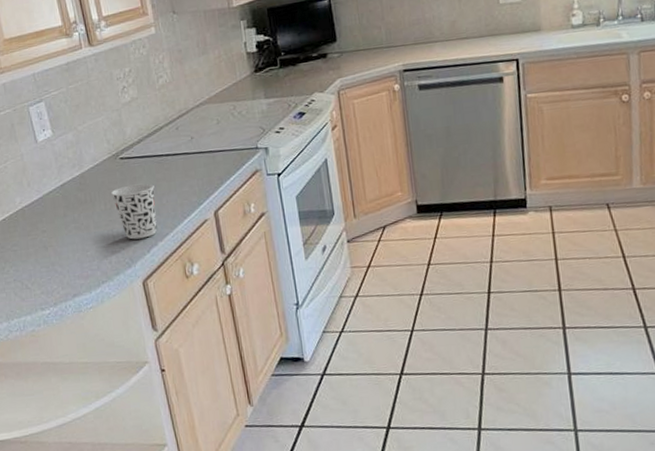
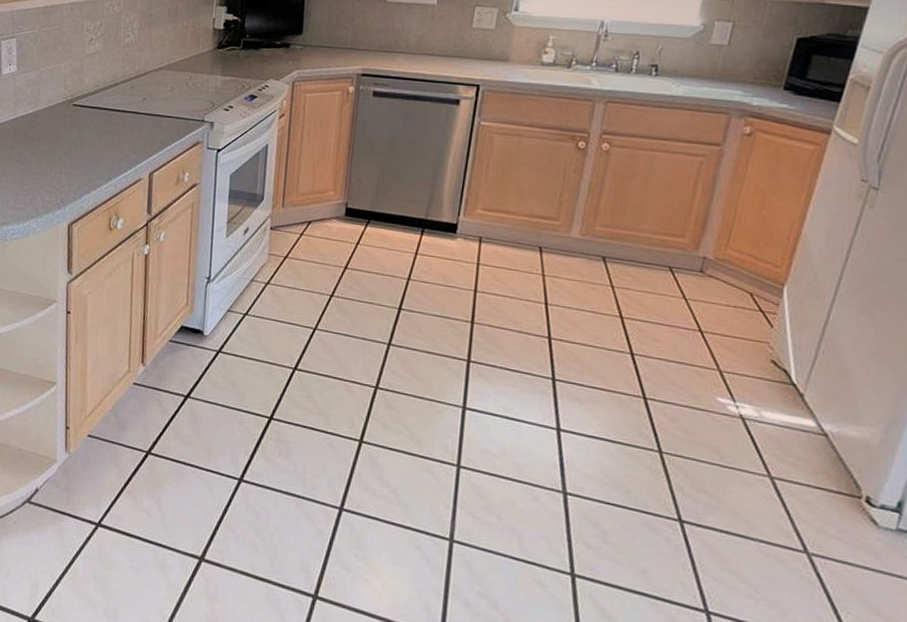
cup: present [111,183,157,240] -> none [58,131,99,184]

